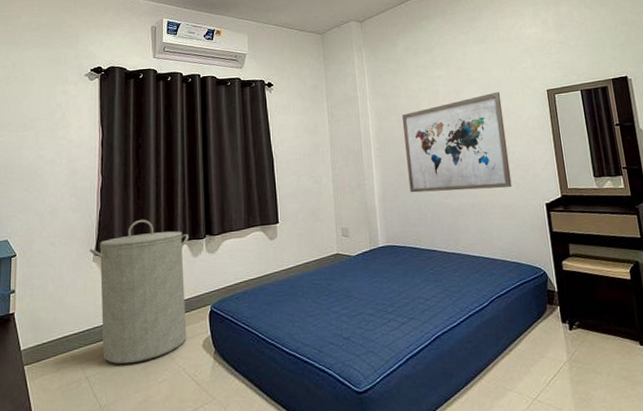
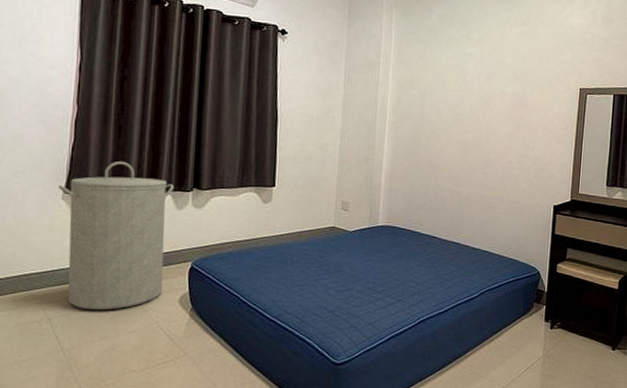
wall art: present [401,91,512,193] -> none [419,81,532,185]

